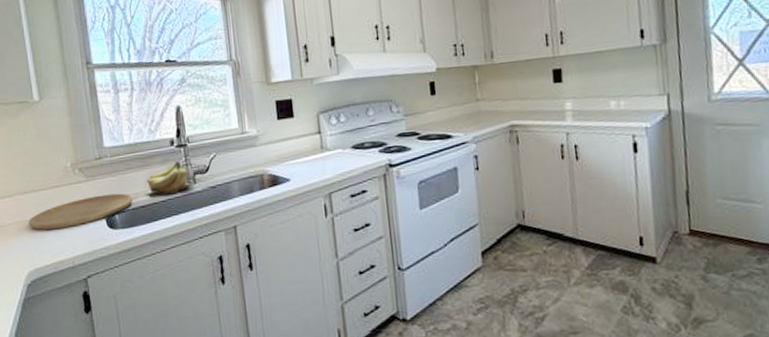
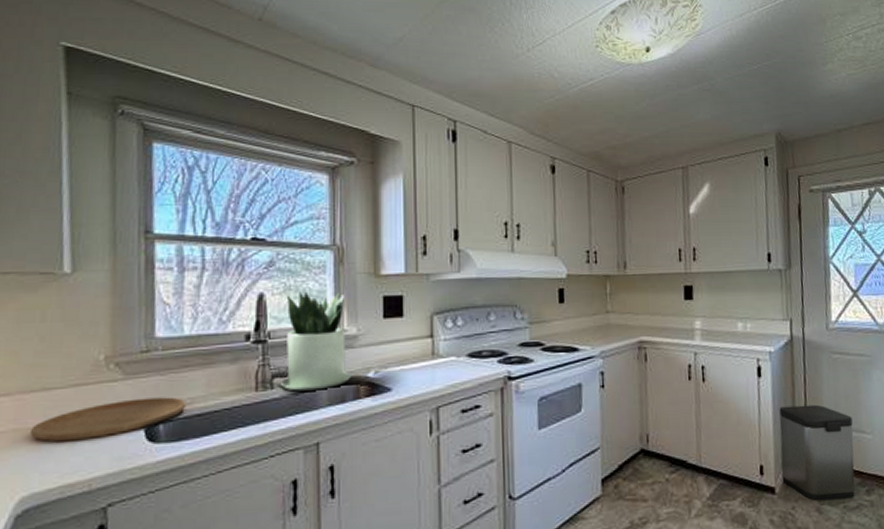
fruit: present [147,159,189,195] -> none [208,358,265,402]
planter: none [199,101,257,185] -> present [281,291,352,391]
pedal bin: none [658,176,745,270] -> present [779,404,855,501]

